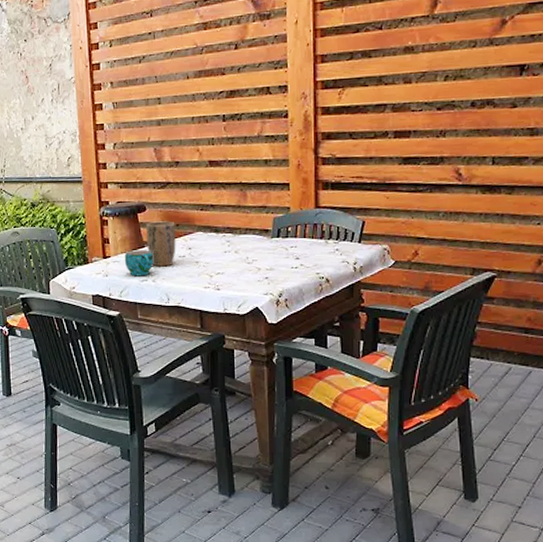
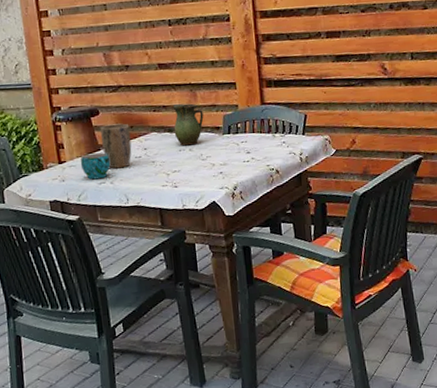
pitcher: none [220,203,252,248] -> present [172,103,204,146]

